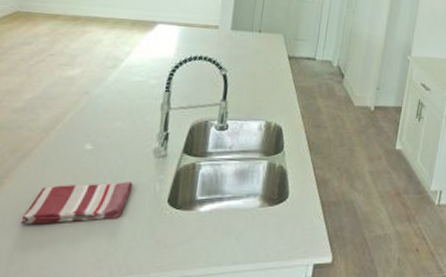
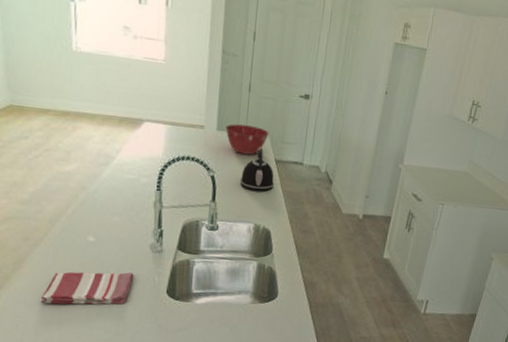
mixing bowl: none [240,23,283,53] -> present [225,124,269,155]
kettle: none [252,44,287,89] -> present [239,147,275,192]

